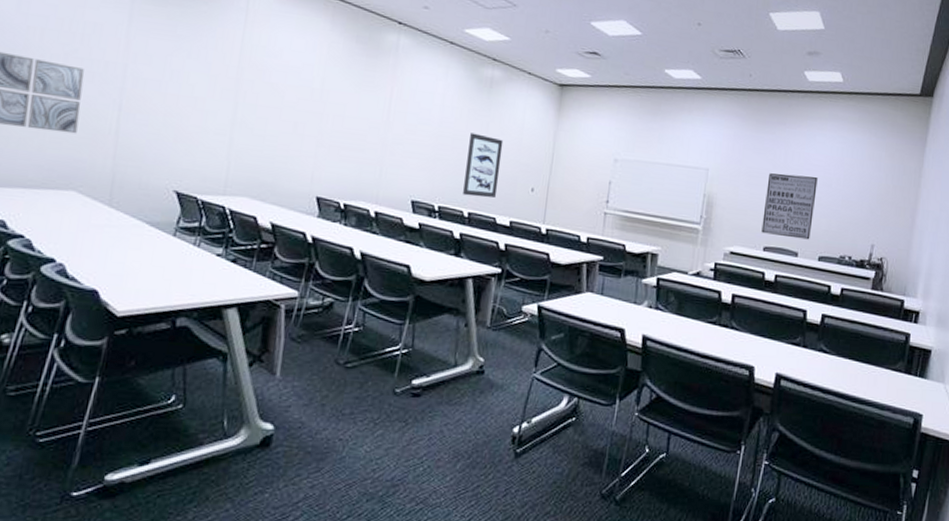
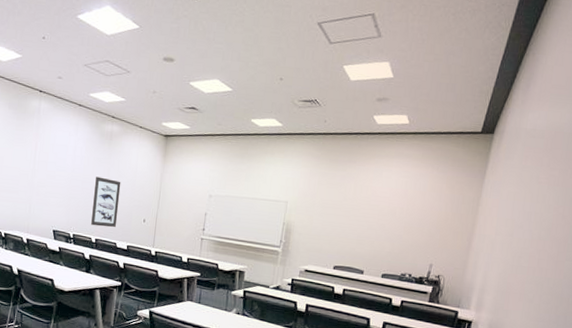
wall art: present [761,173,818,240] -> none [332,204,383,260]

